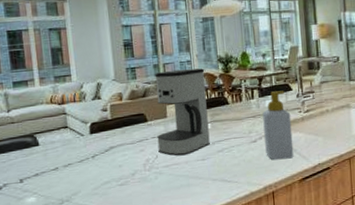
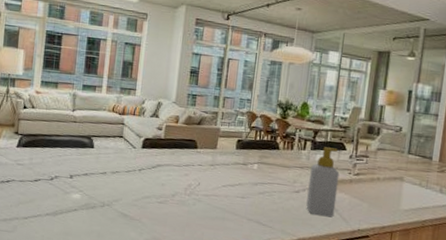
coffee maker: present [155,68,210,156] -> none [202,104,263,189]

